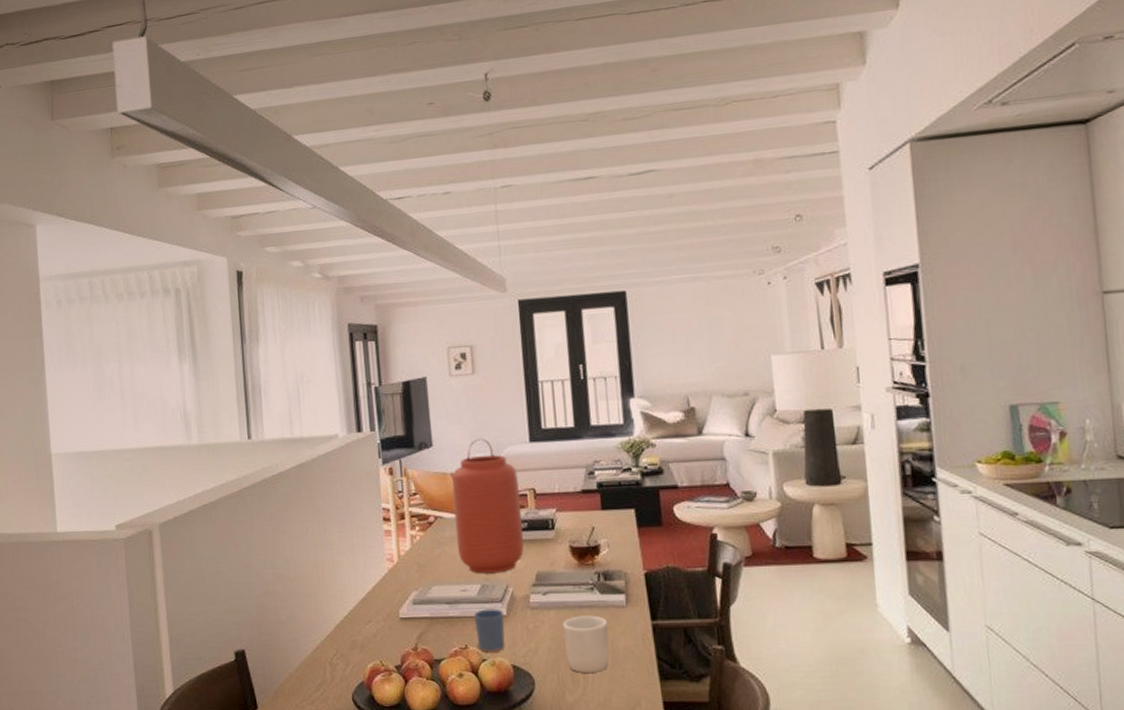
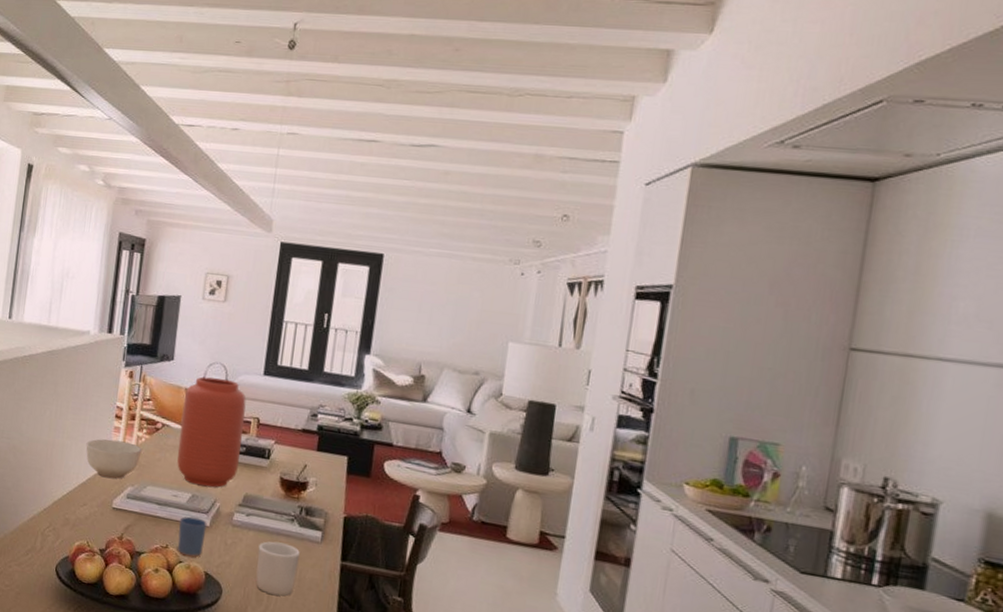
bowl: none [358,544,419,588] -> present [86,439,142,479]

